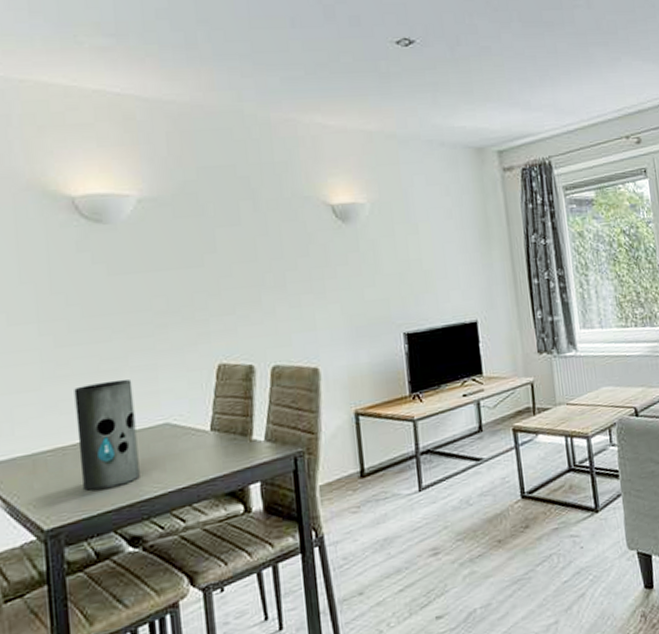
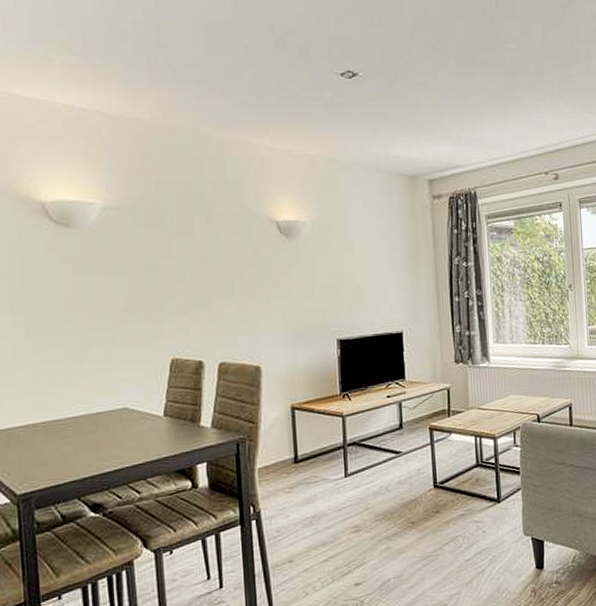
vase: present [74,379,140,491] -> none [43,367,101,463]

